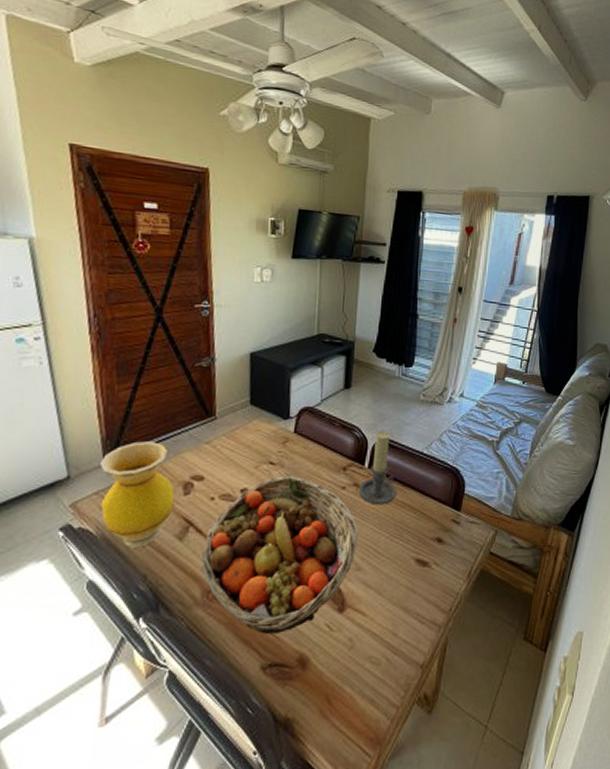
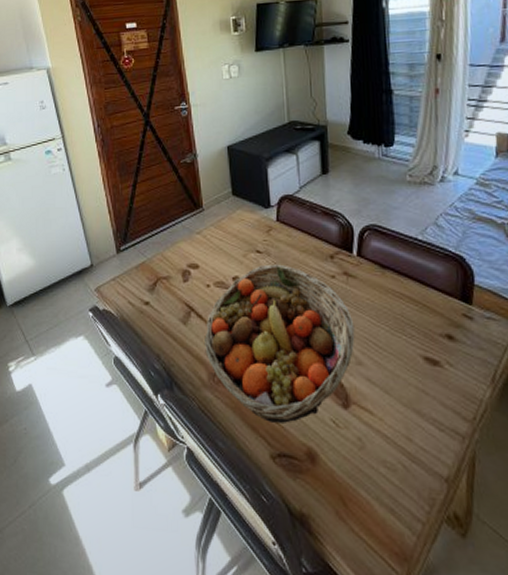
vase: present [100,441,175,548] -> none [114,233,176,330]
candle holder: present [359,431,398,506] -> none [350,216,393,296]

